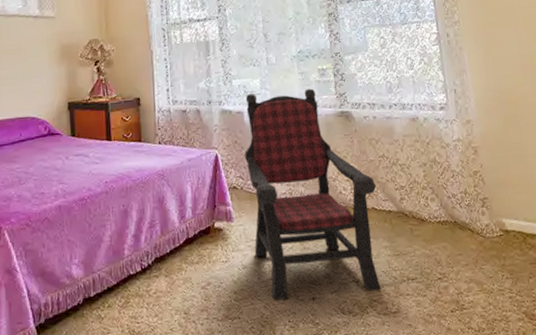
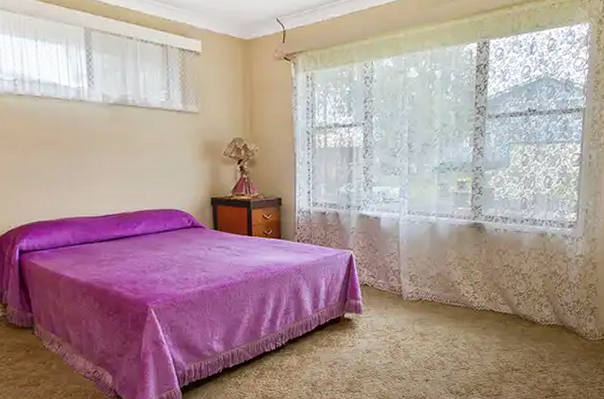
armchair: present [244,88,381,301] -> none [377,199,496,380]

